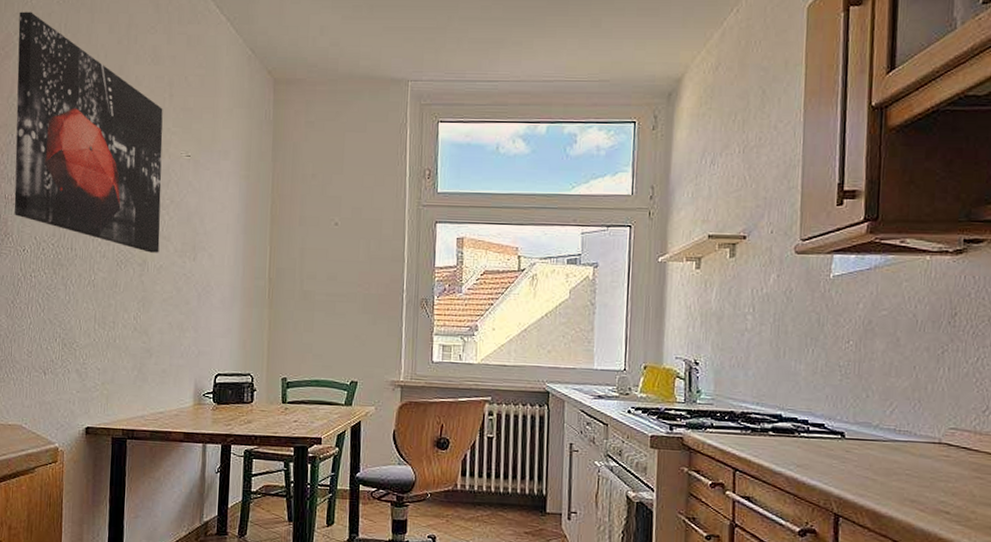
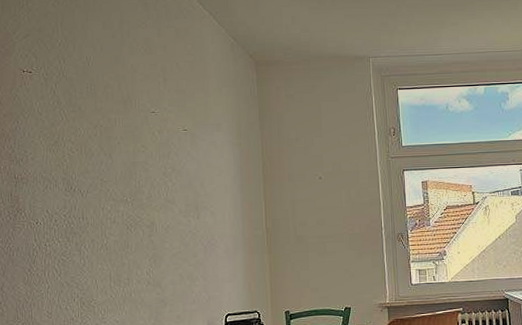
wall art: present [14,11,163,253] -> none [16,13,165,215]

